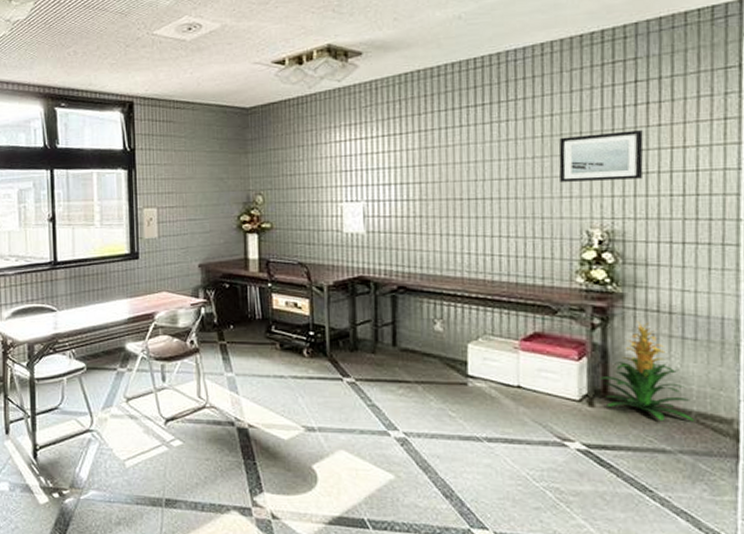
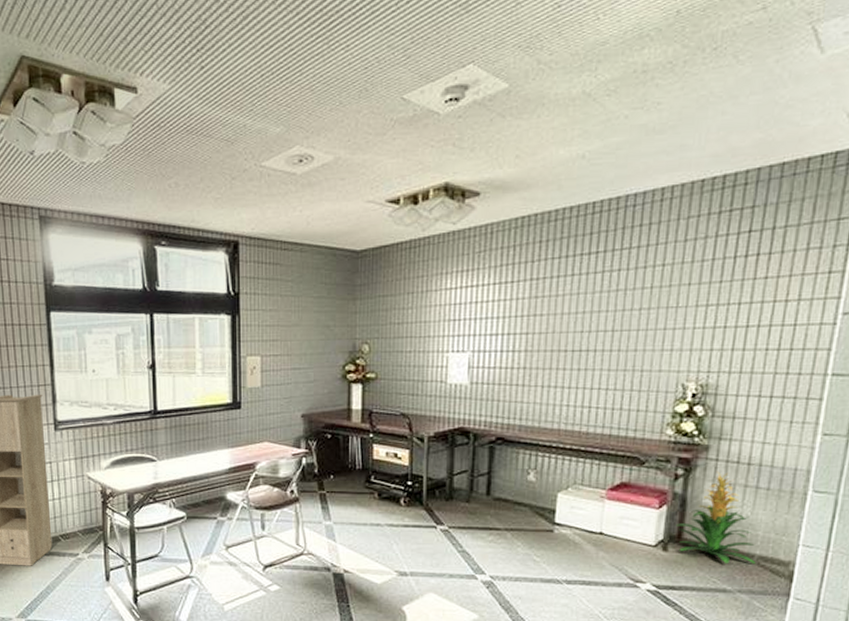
wall art: present [559,130,644,182] -> none [663,283,749,335]

